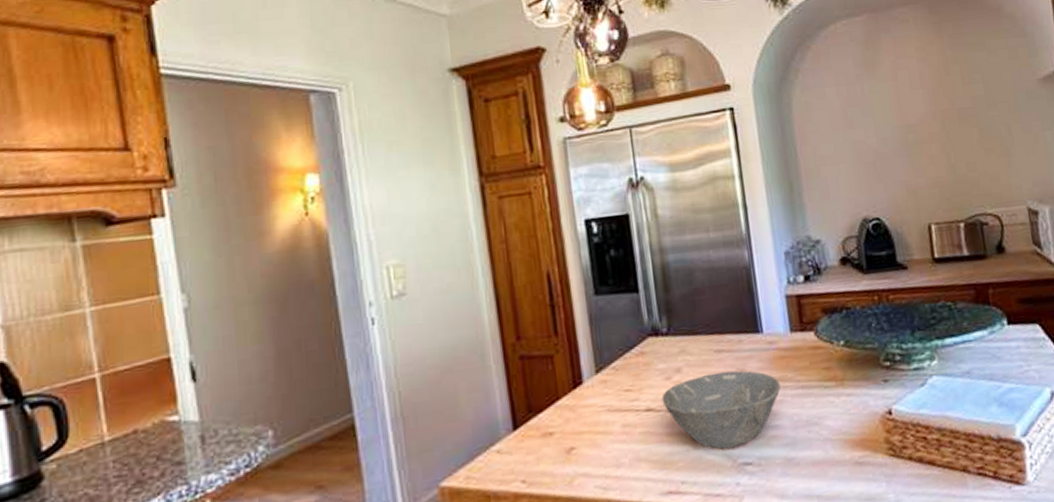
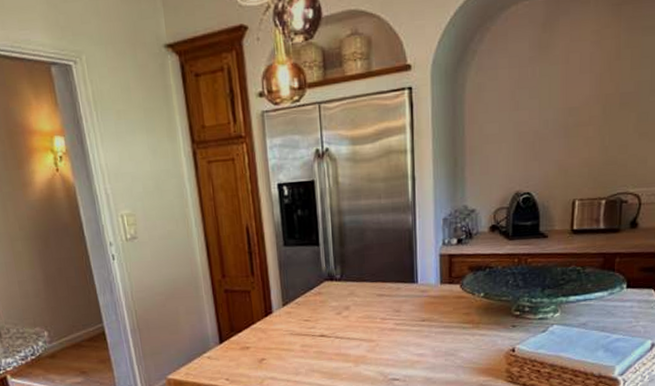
bowl: present [661,370,781,450] -> none [333,311,427,368]

